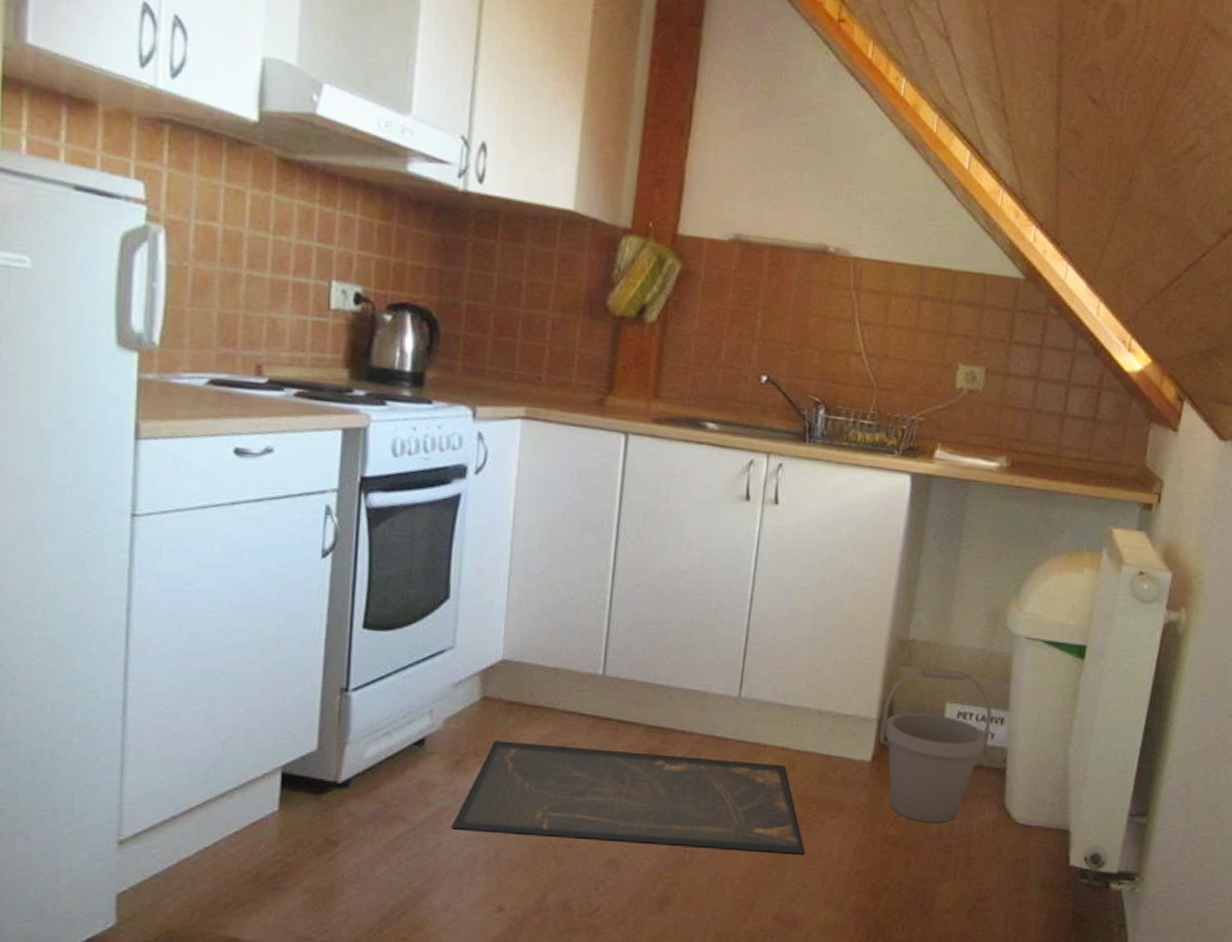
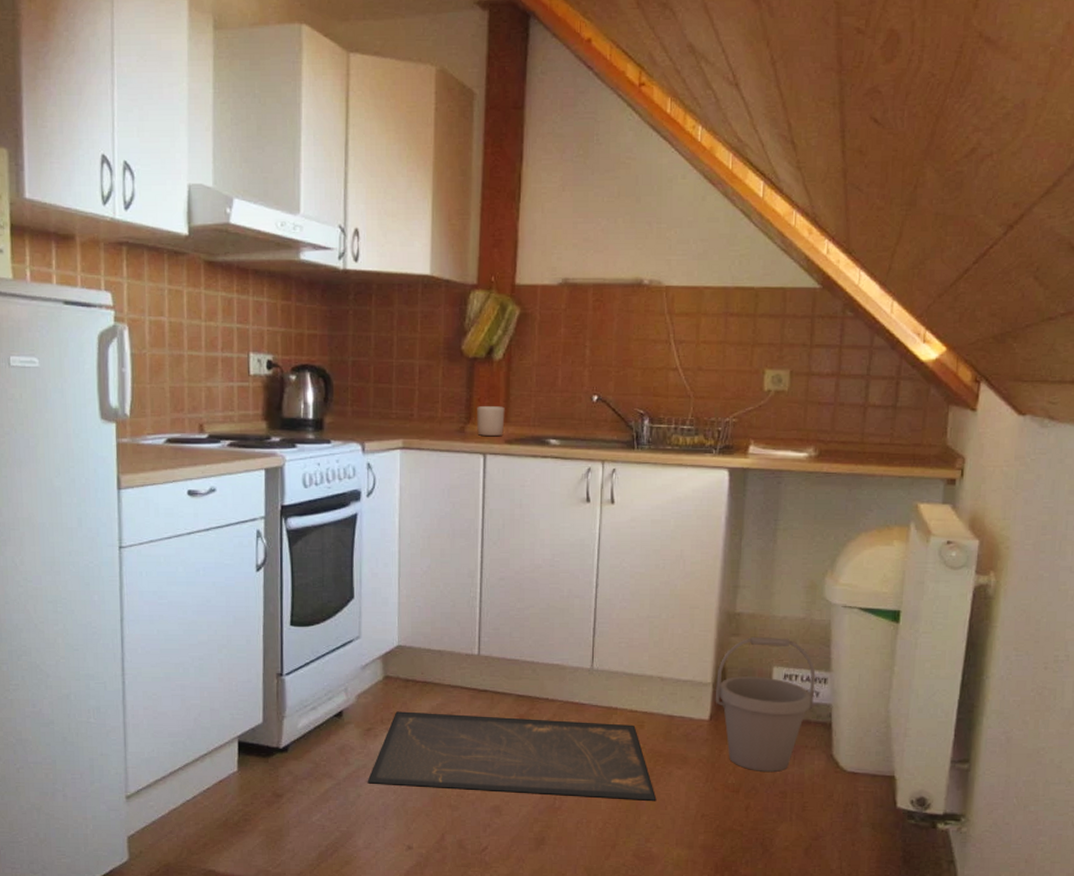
mug: none [619,375,655,414] -> present [477,406,505,437]

